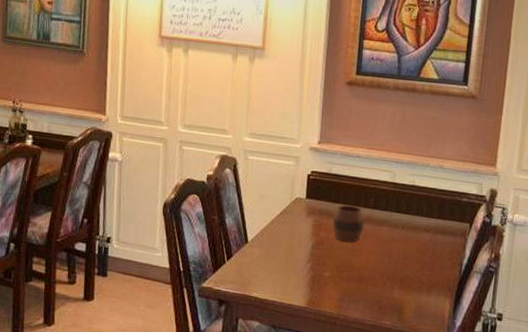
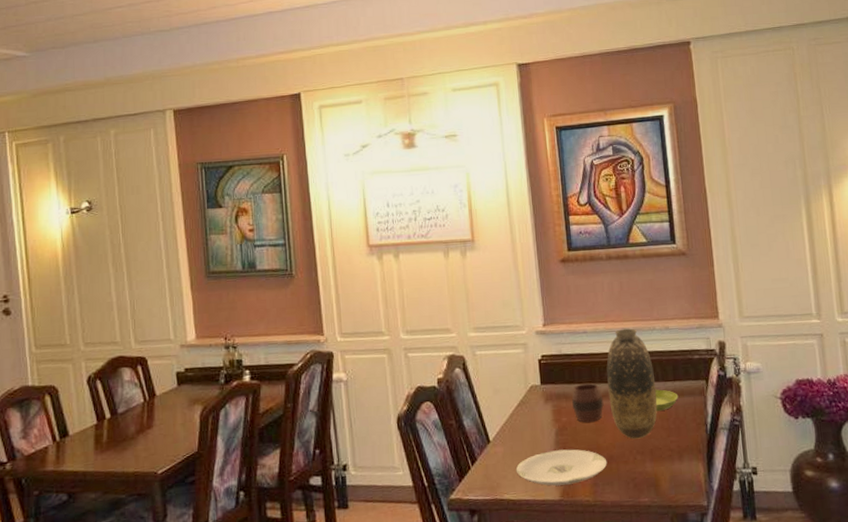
plate: none [269,261,357,296] -> present [516,449,607,486]
vase: none [370,160,420,267] -> present [606,328,657,439]
saucer: none [414,224,440,245] -> present [655,389,679,412]

